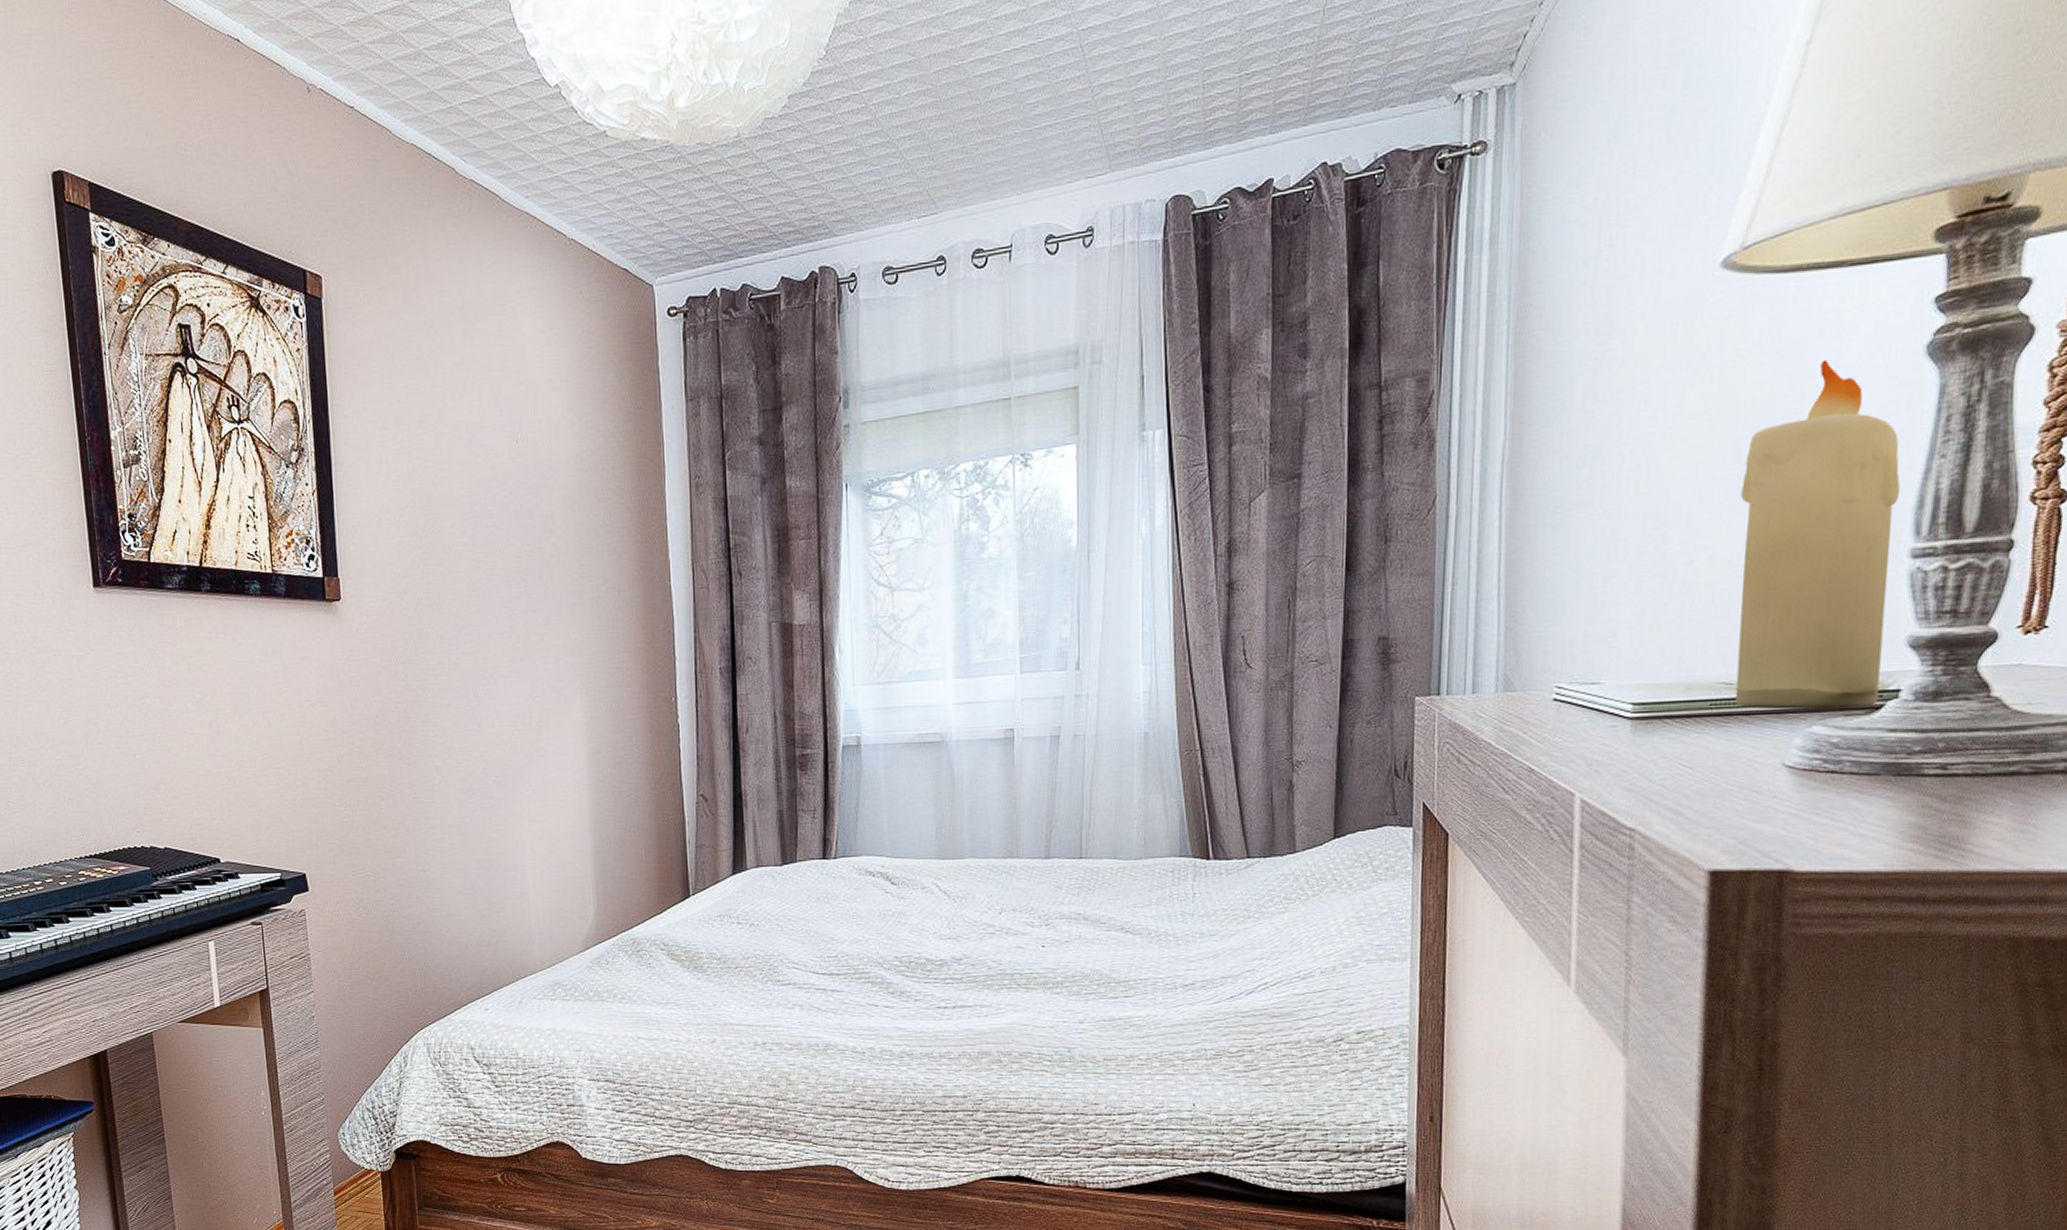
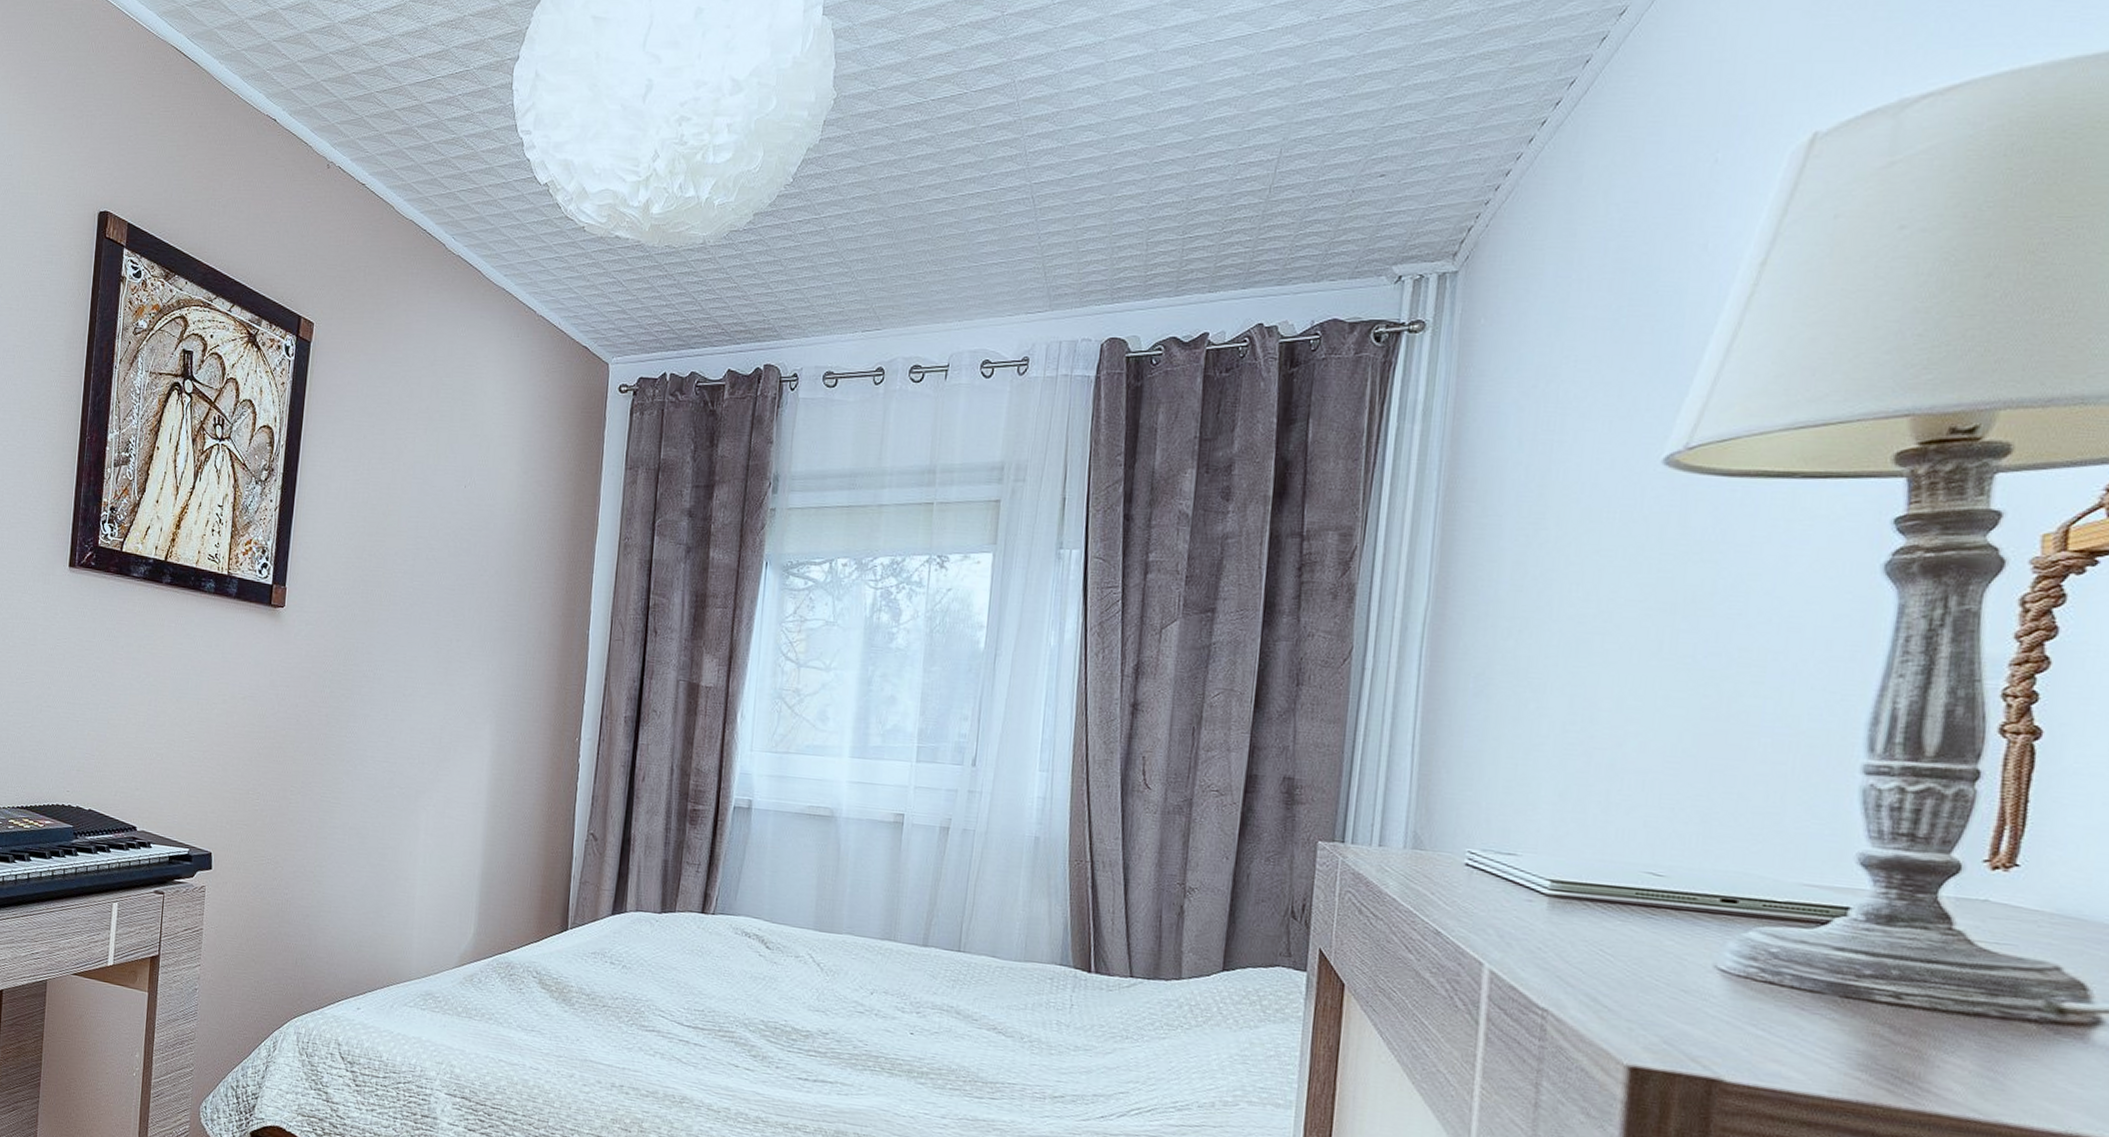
candle: present [1735,359,1900,710] -> none [1663,565,1853,920]

